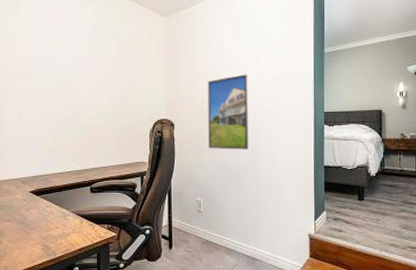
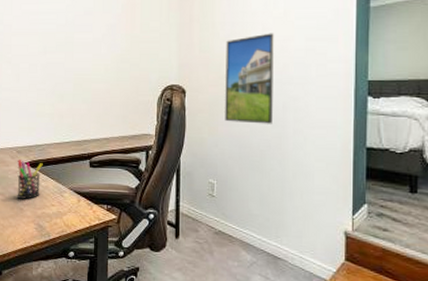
pen holder: none [22,189,47,224] -> present [17,160,43,199]

